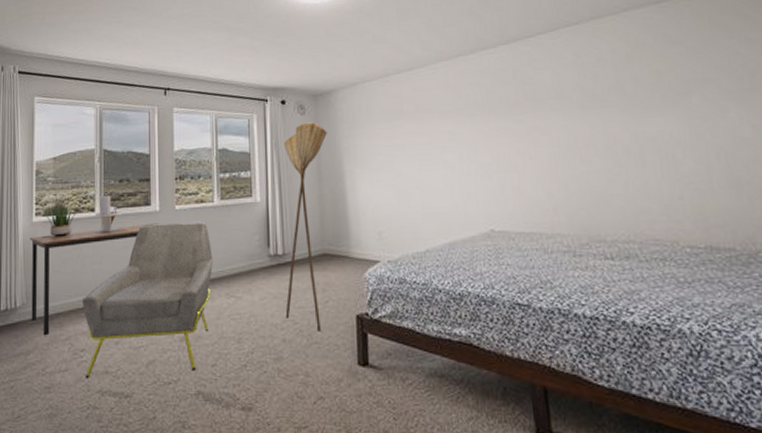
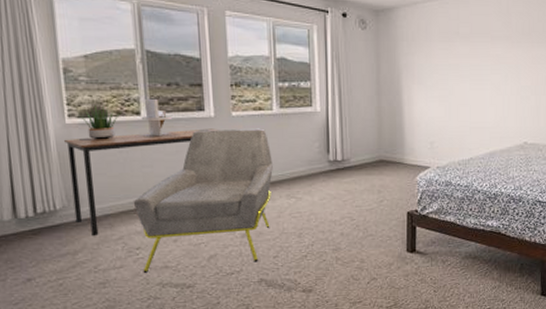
floor lamp: present [284,122,327,332] -> none [343,37,387,226]

